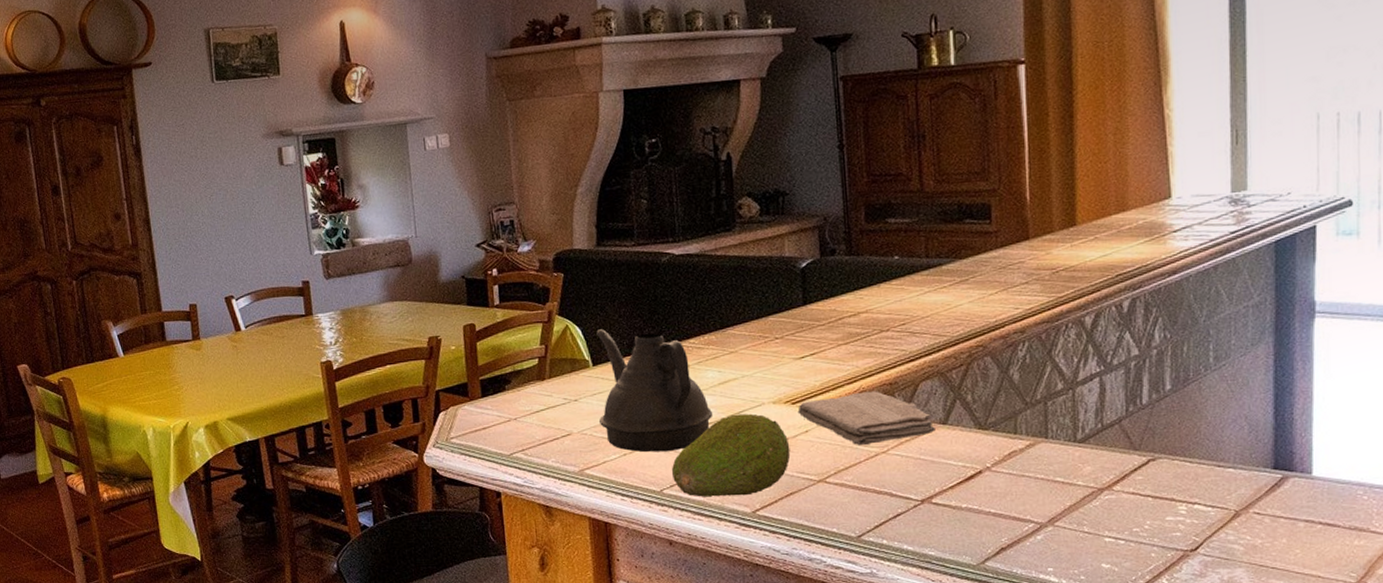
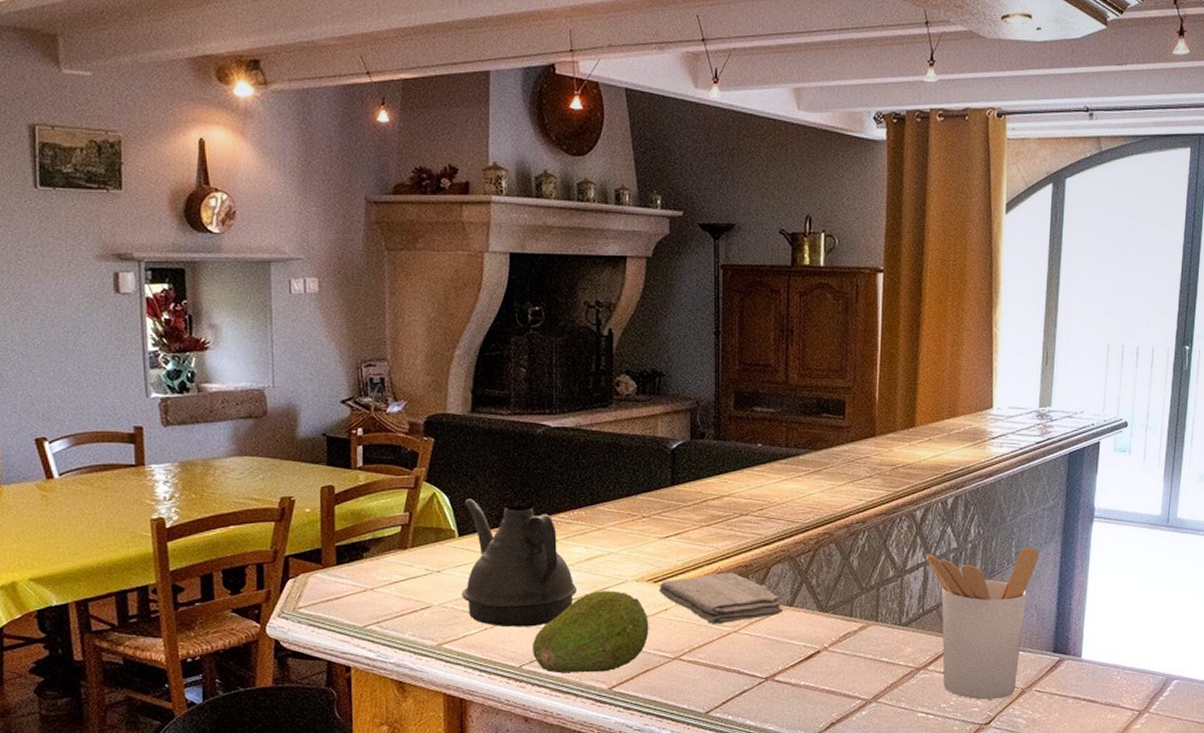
utensil holder: none [1101,351,1246,523] -> present [926,547,1039,700]

